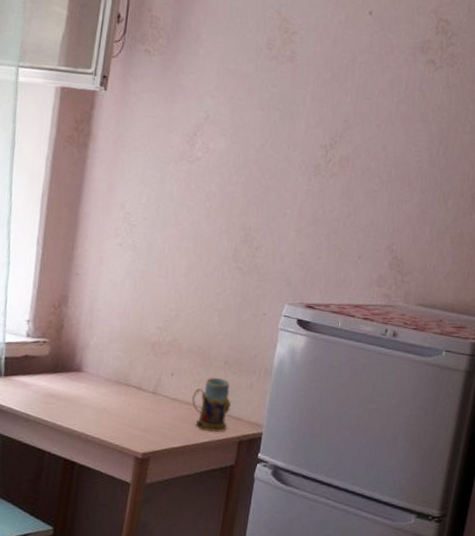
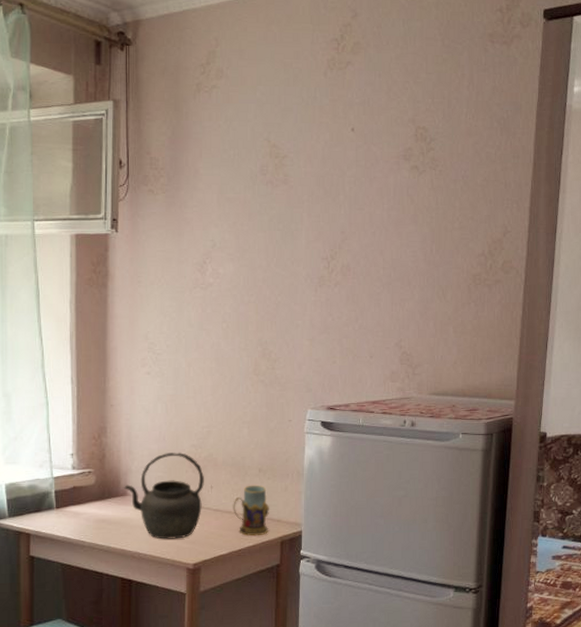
kettle: none [78,332,166,425] -> present [123,452,204,539]

